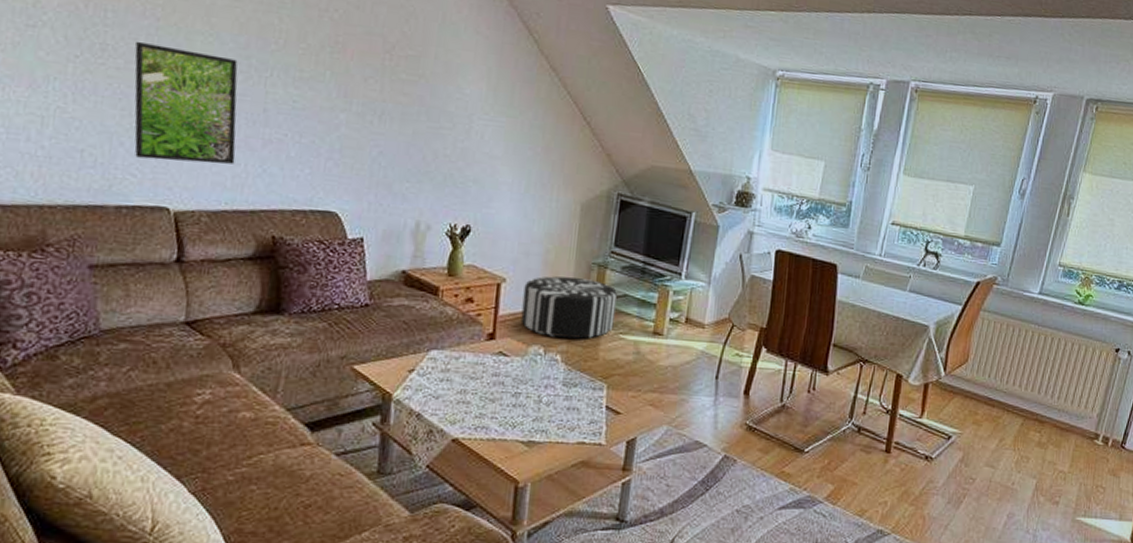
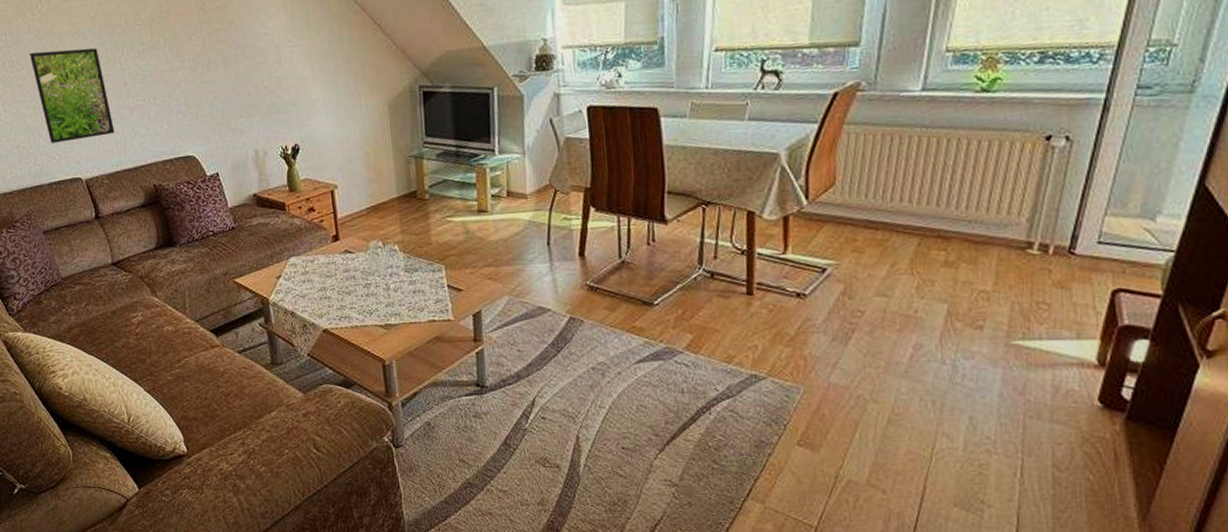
pouf: present [520,276,617,339] -> none [354,171,440,230]

